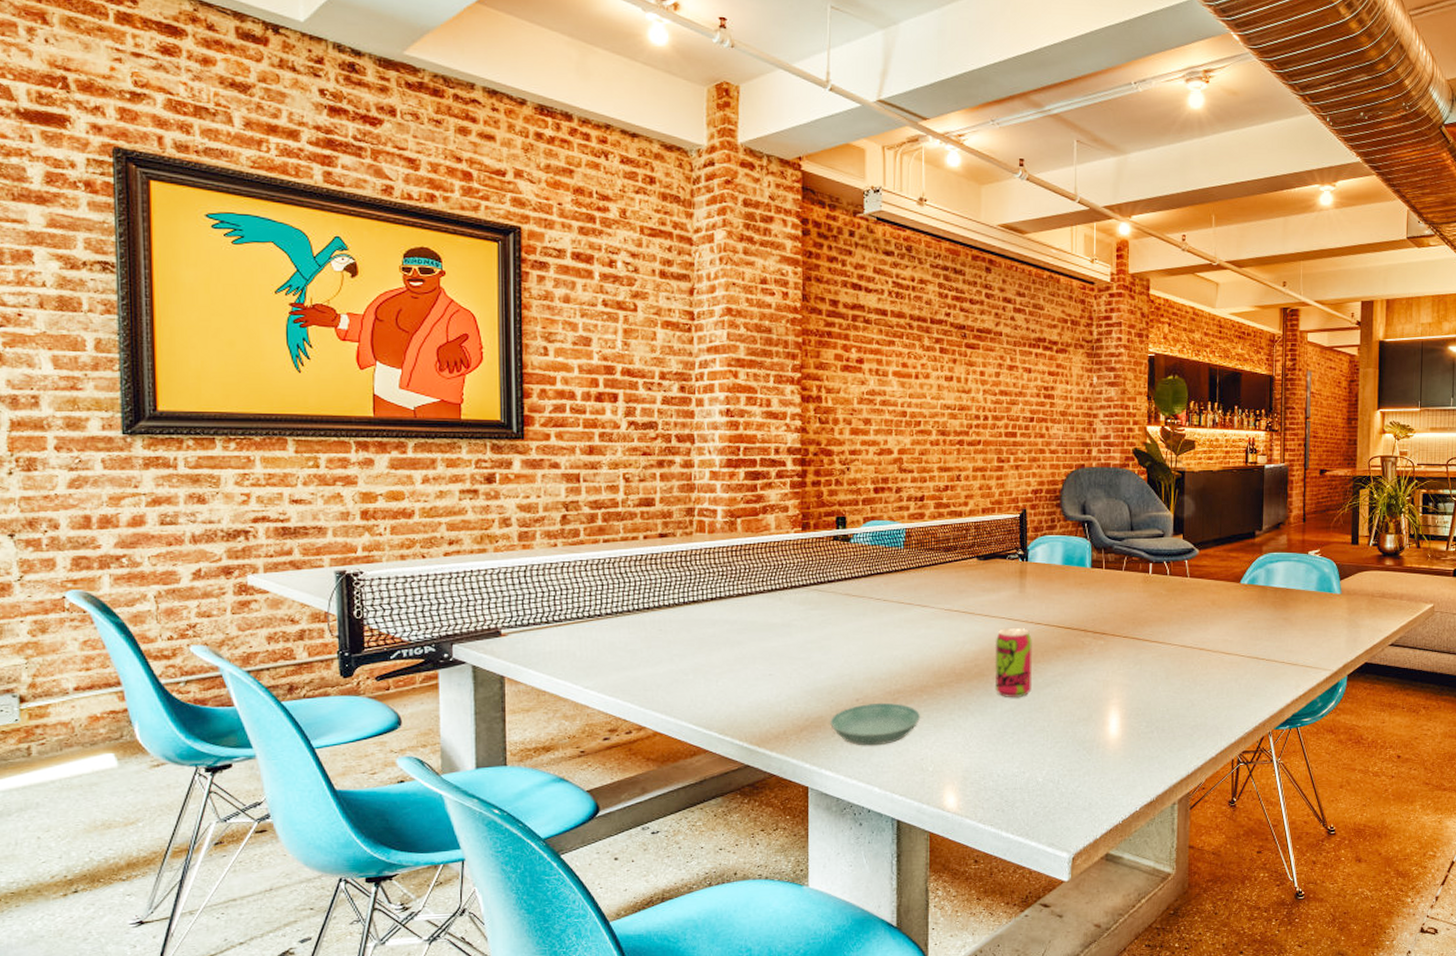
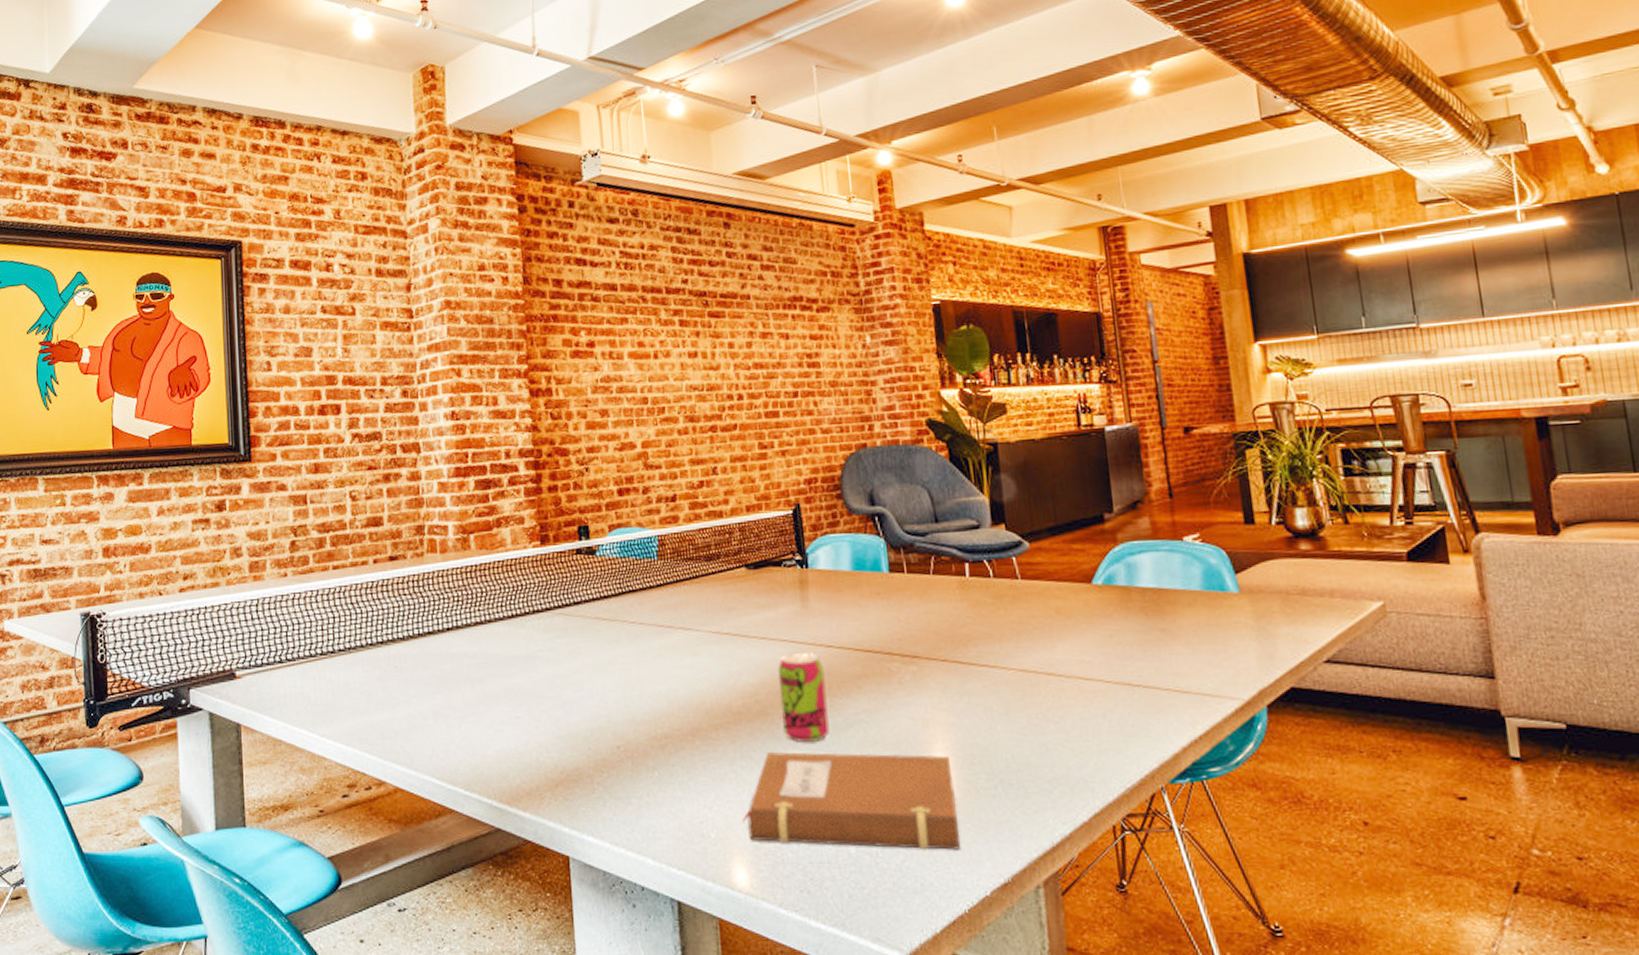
saucer: present [830,702,921,746] -> none [588,750,696,805]
notebook: none [956,704,1123,779] -> present [743,751,961,851]

